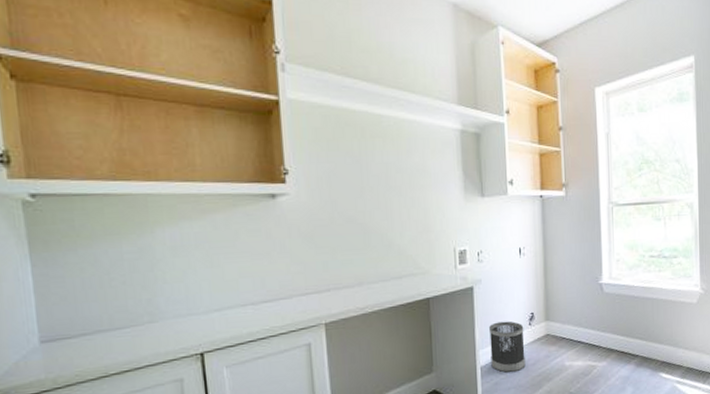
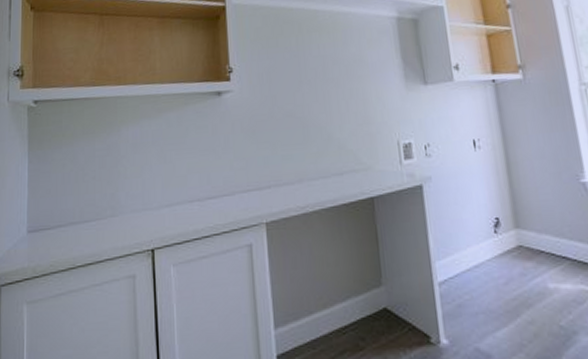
wastebasket: present [489,321,526,373] -> none [445,227,496,293]

